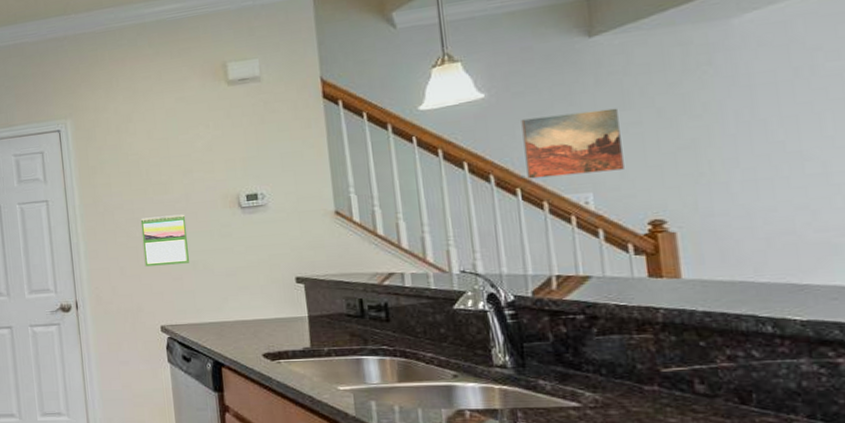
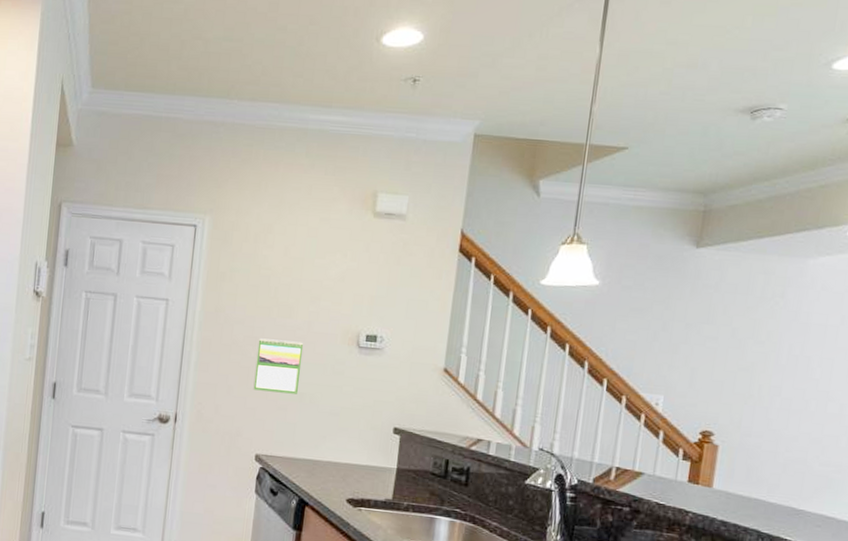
wall art: present [521,108,624,179] -> none [615,313,702,379]

